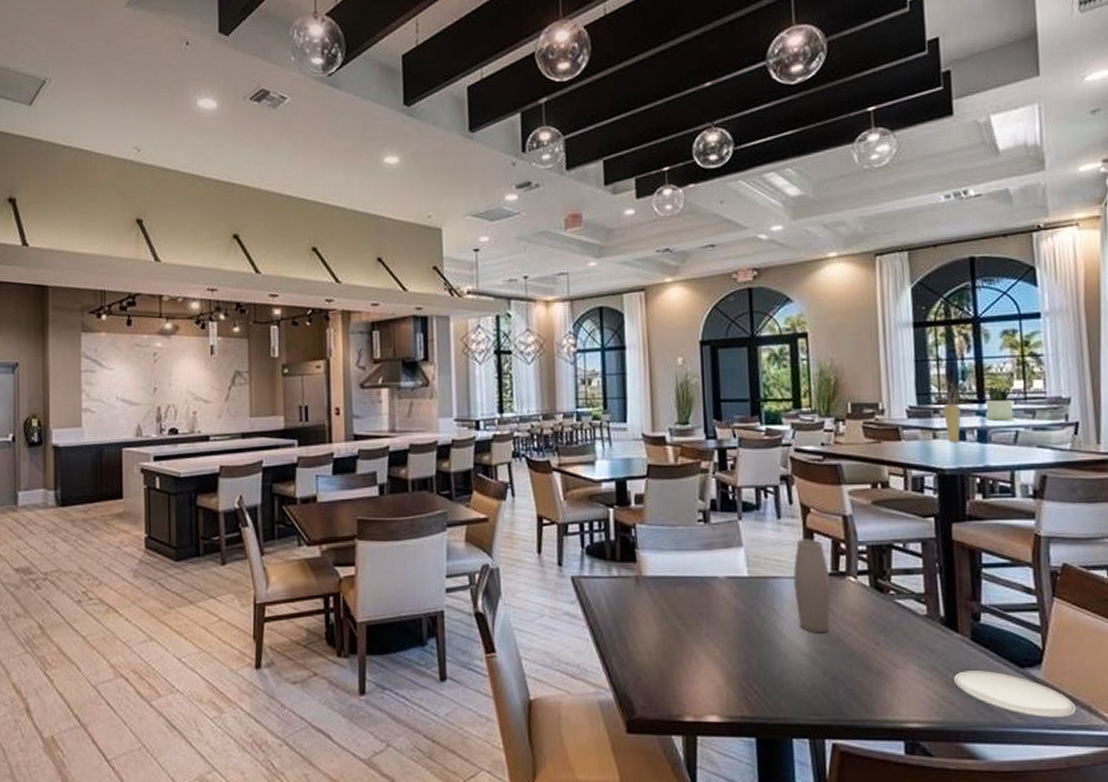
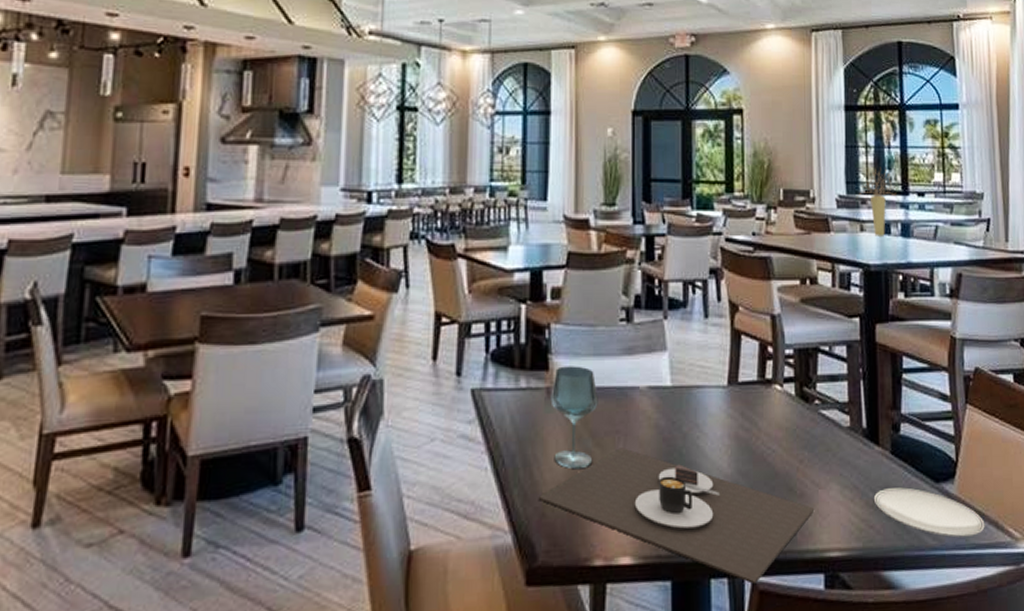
place setting: none [633,627,893,746] -> present [538,448,815,585]
wine glass: none [639,559,682,643] -> present [550,366,598,470]
vase: present [793,539,831,633] -> none [719,341,757,452]
planter: present [985,386,1016,421] -> none [908,177,935,214]

